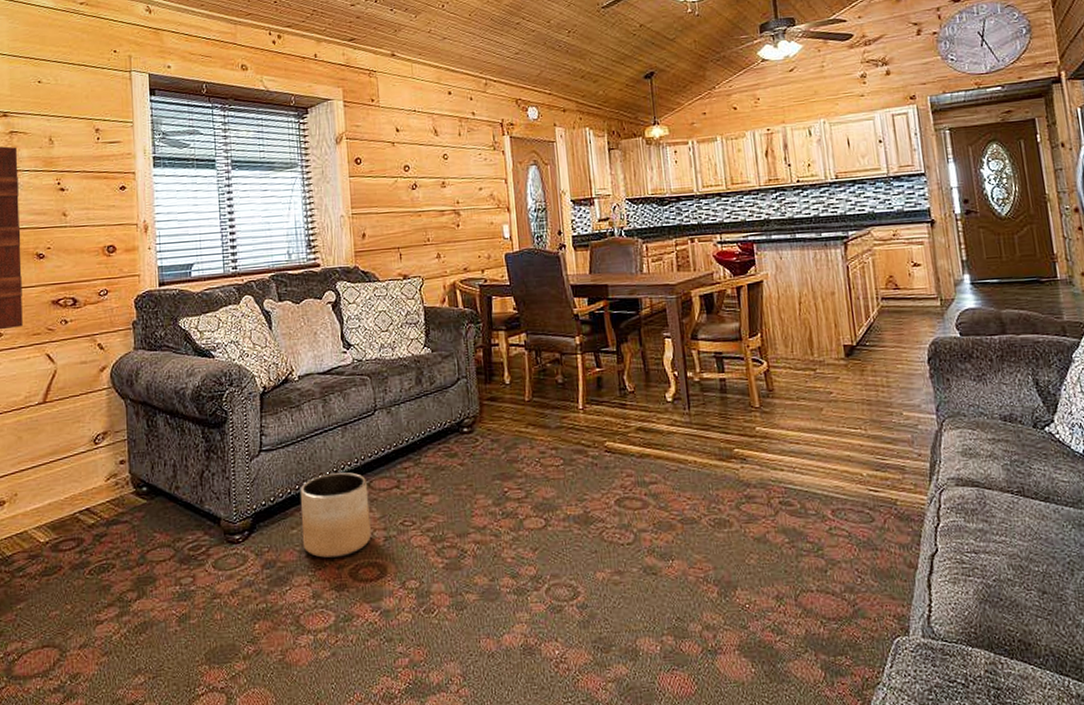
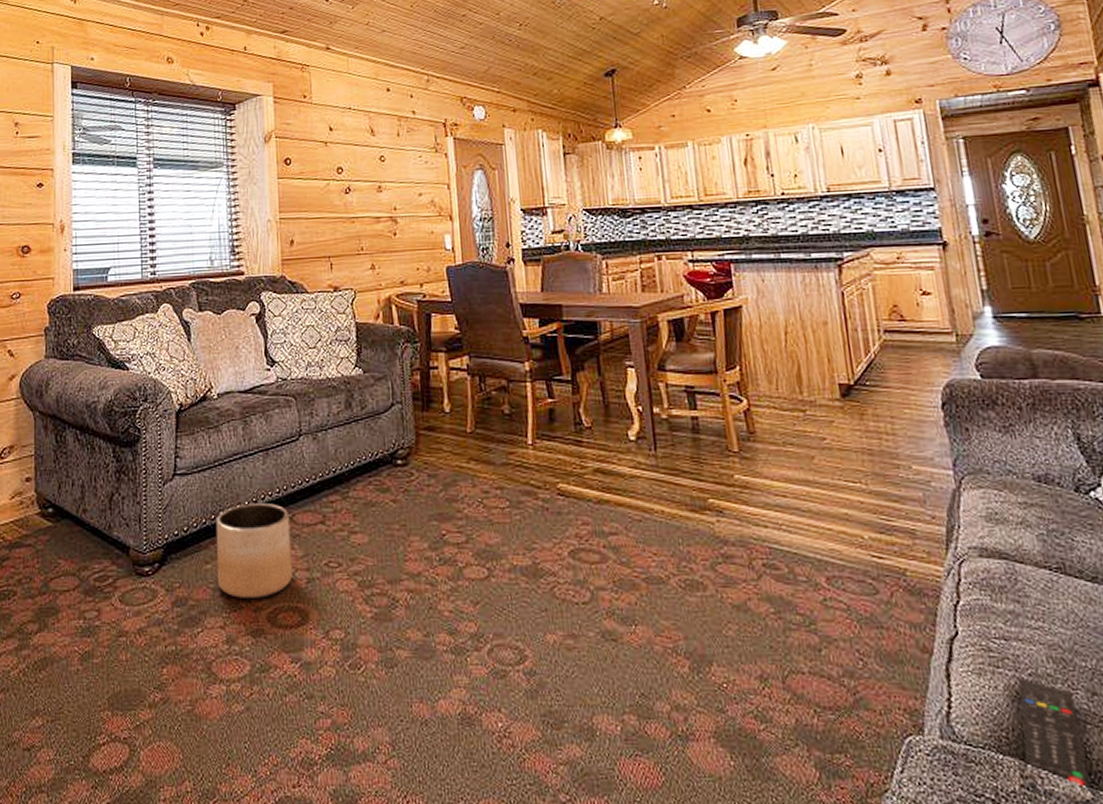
remote control: none [985,584,1041,673] -> present [1018,679,1092,794]

